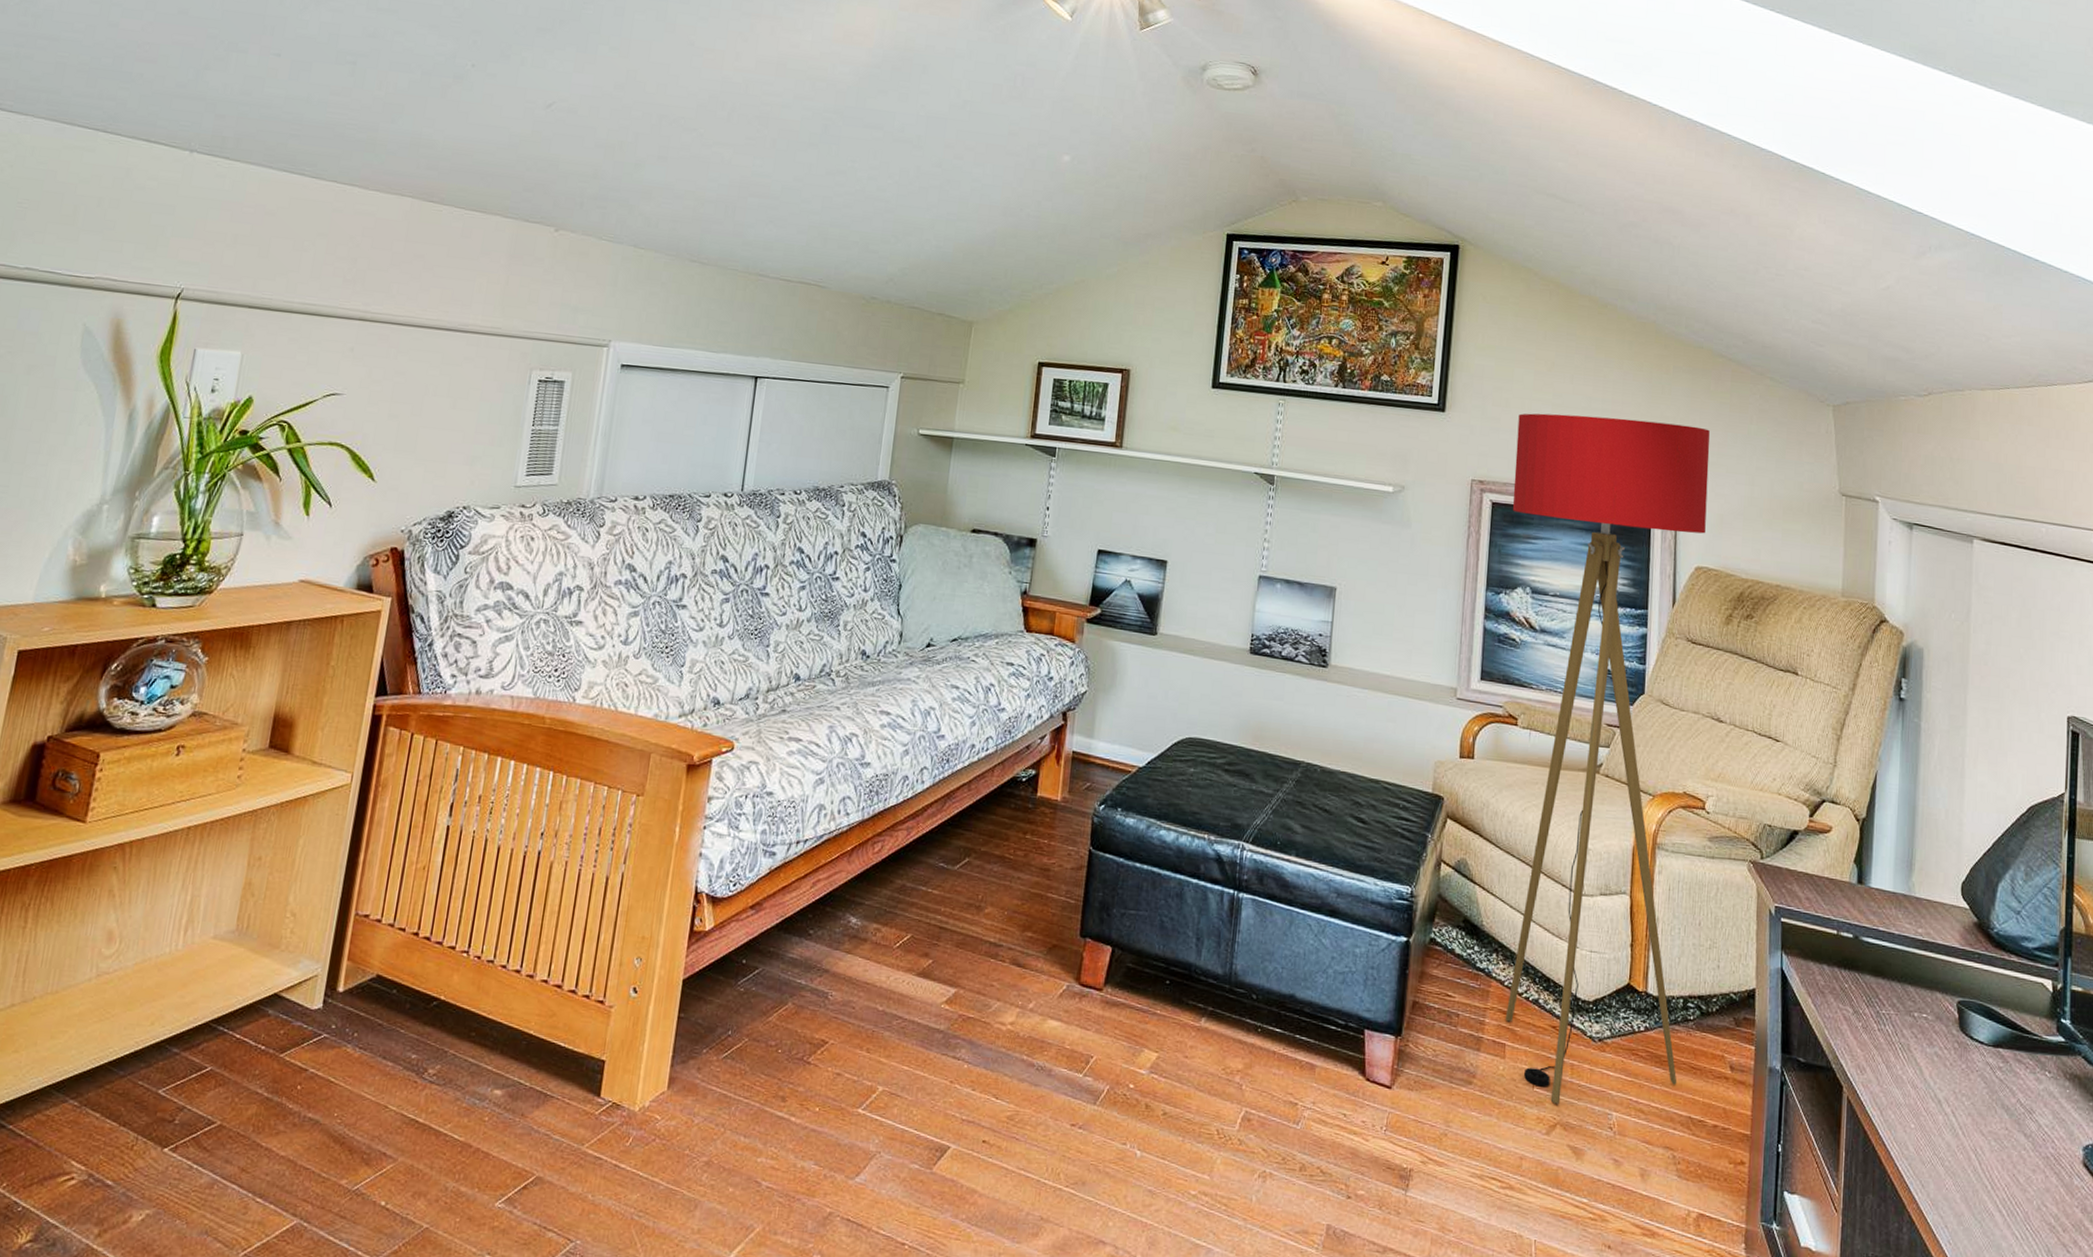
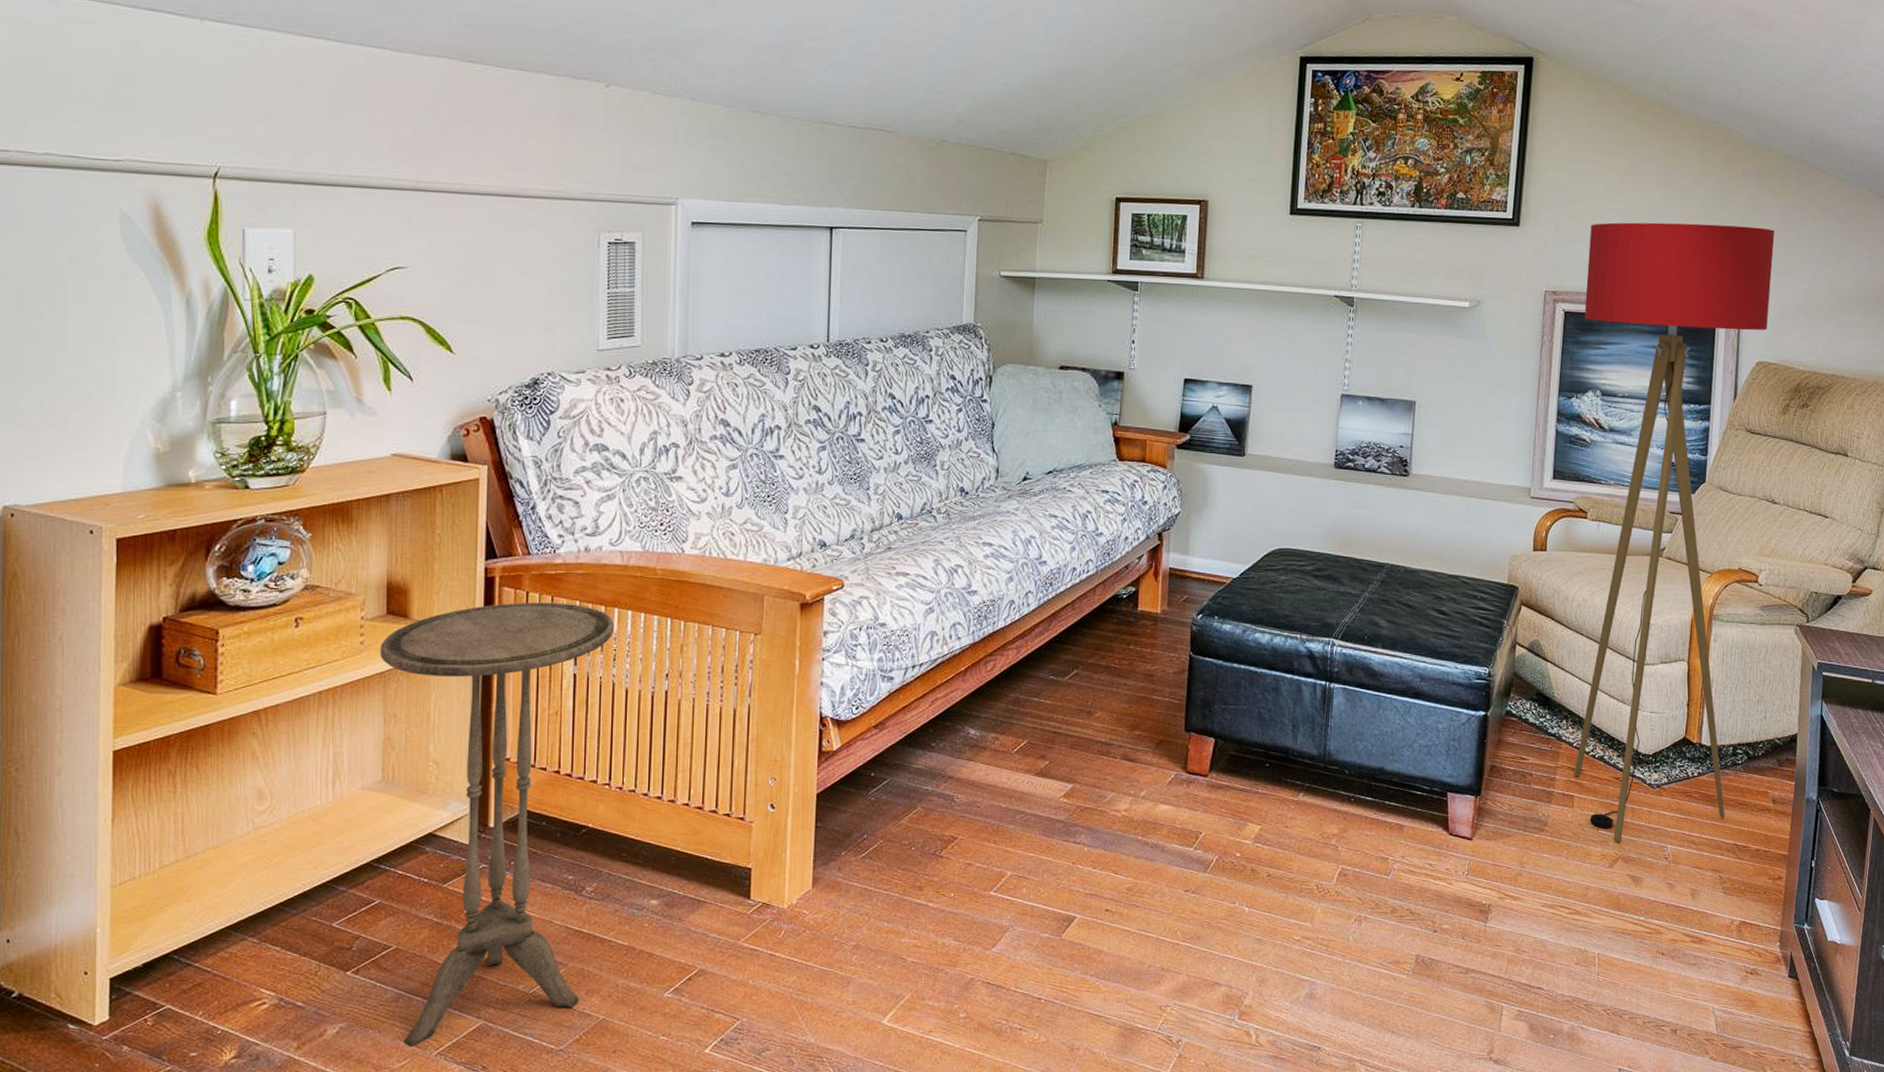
side table: none [210,744,495,1245] -> present [380,602,614,1047]

